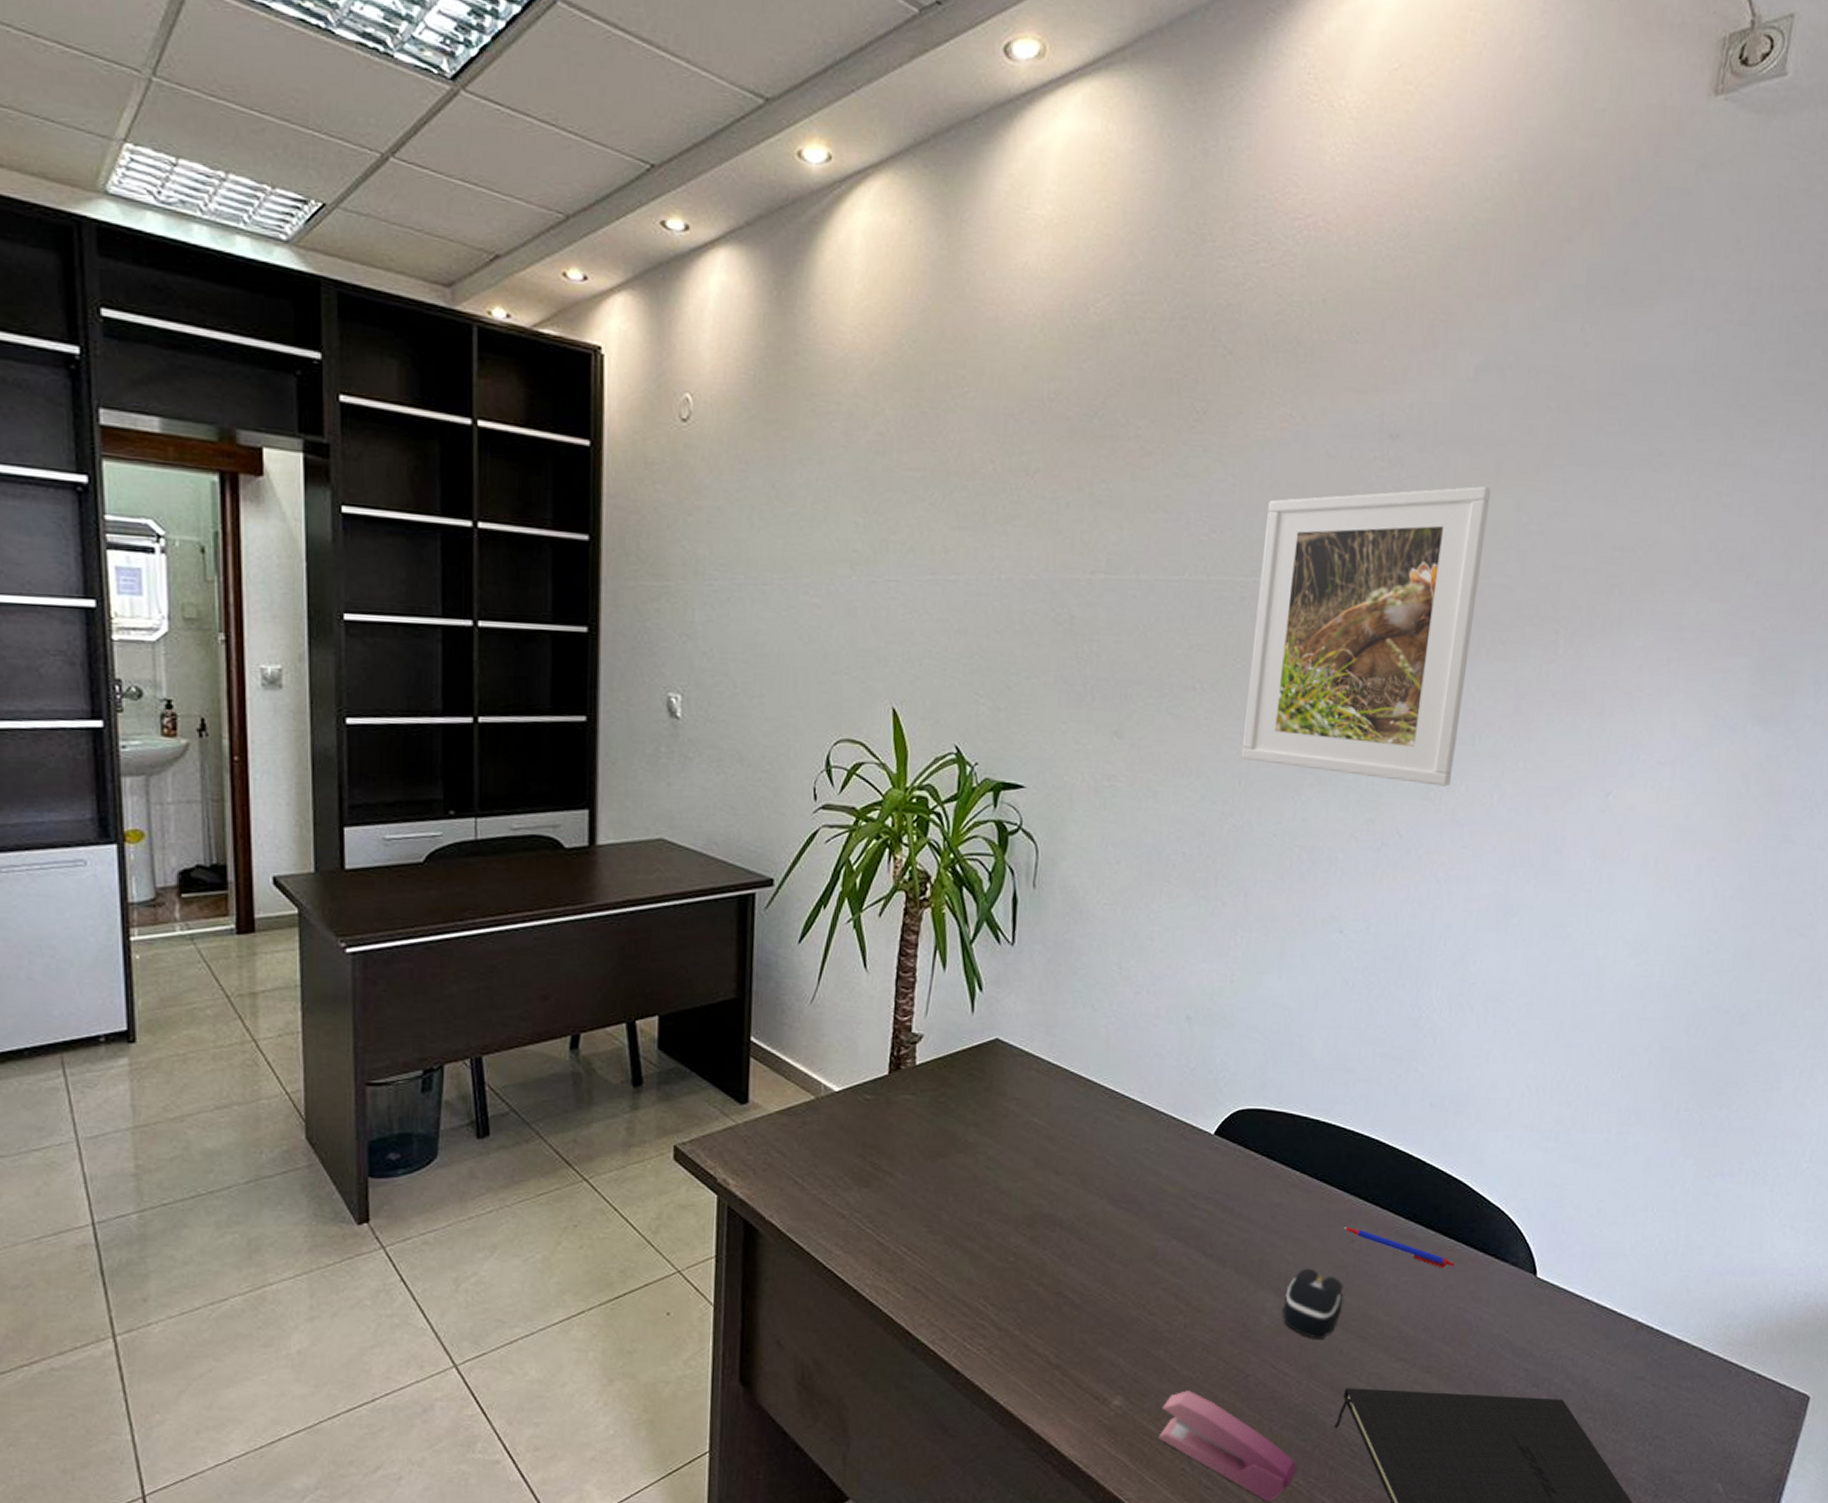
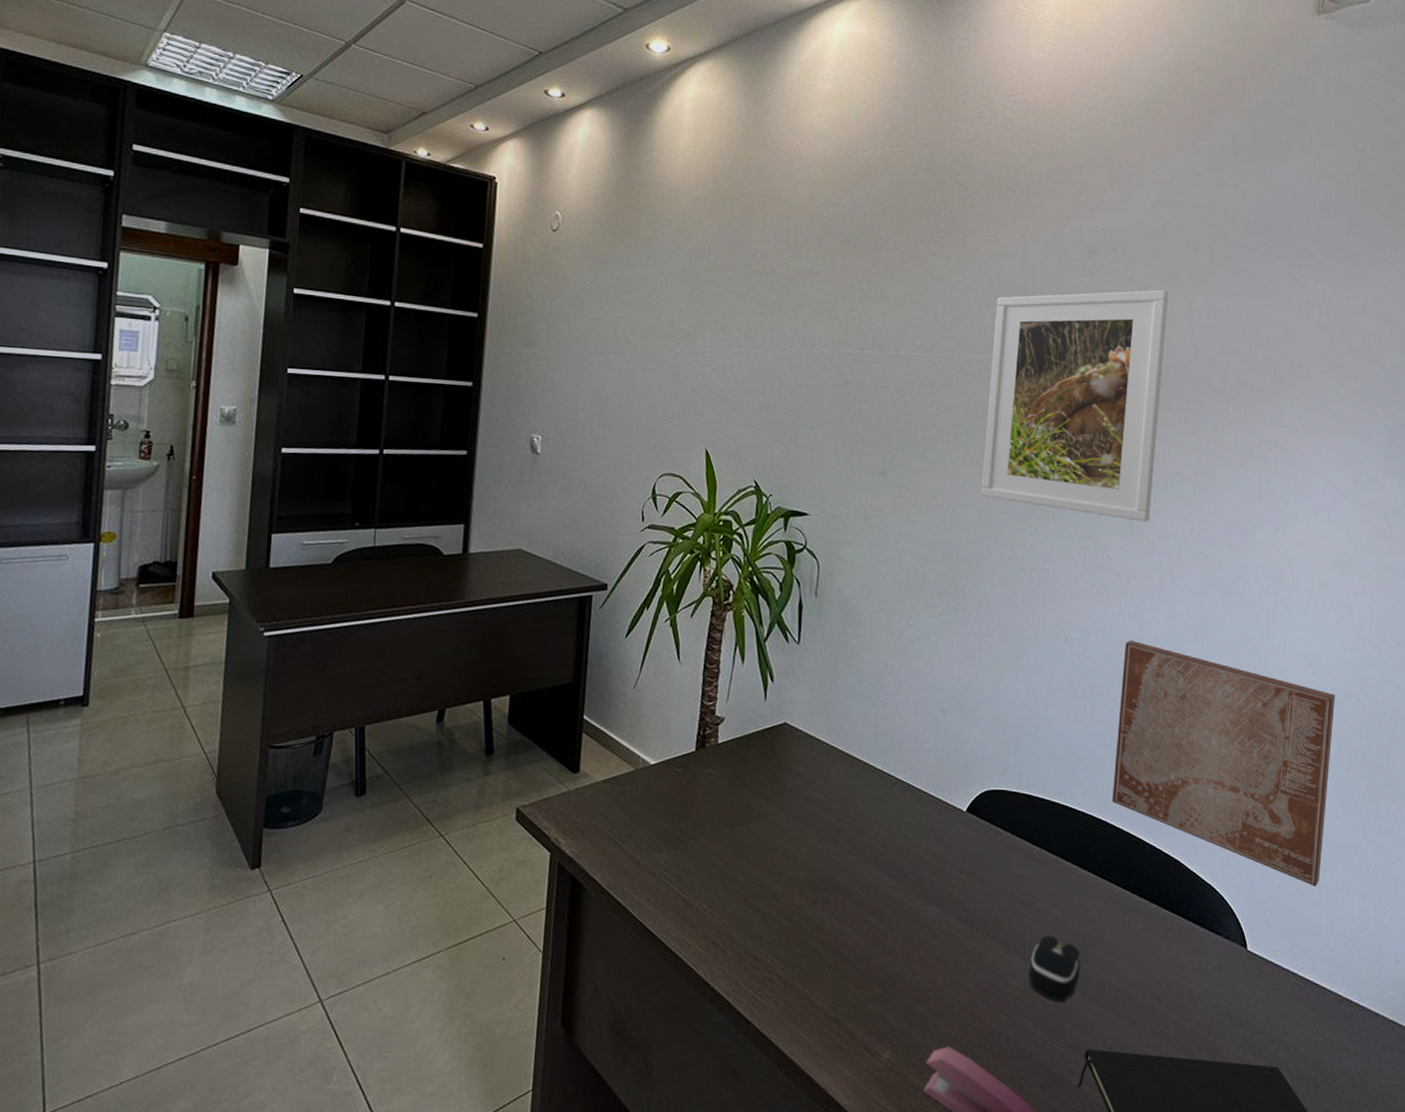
pen: present [1343,1227,1455,1268] -> none [1078,898,1175,939]
wall art: none [1388,930,1663,1206] -> present [1112,639,1335,887]

